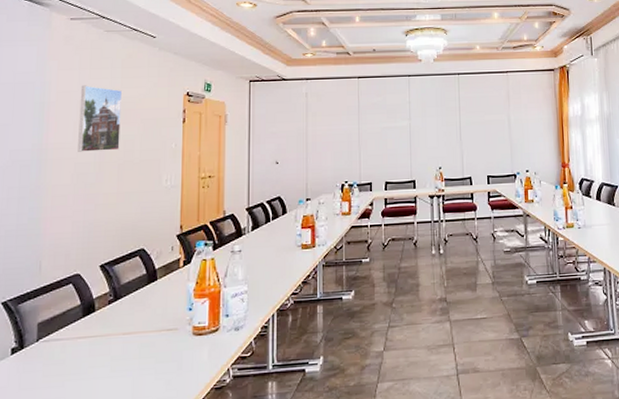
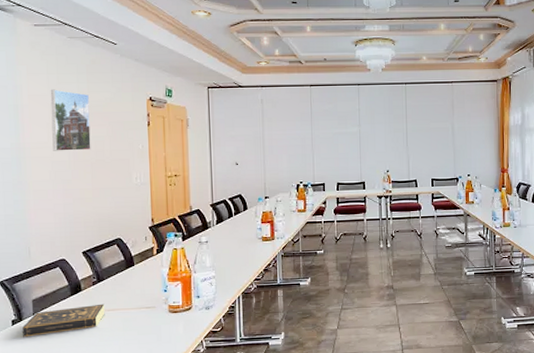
book: none [22,326,120,369] -> present [22,303,105,337]

